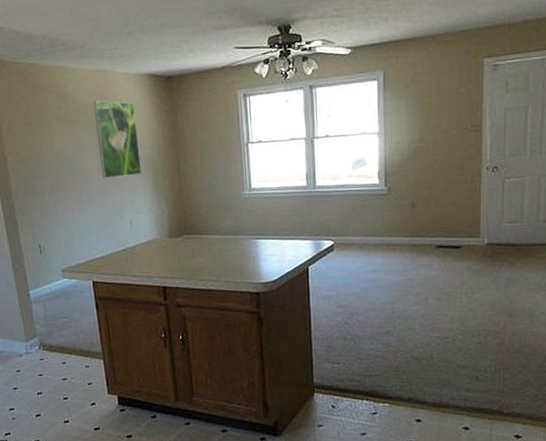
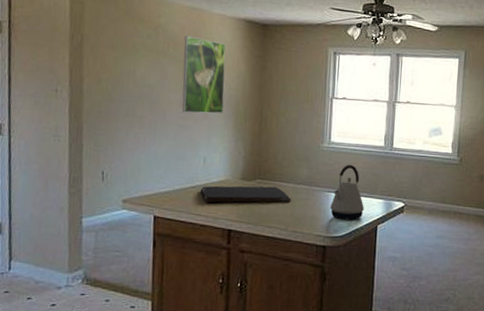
cutting board: none [131,240,220,263] -> present [200,185,292,203]
kettle: none [259,209,293,265] -> present [330,165,364,221]

